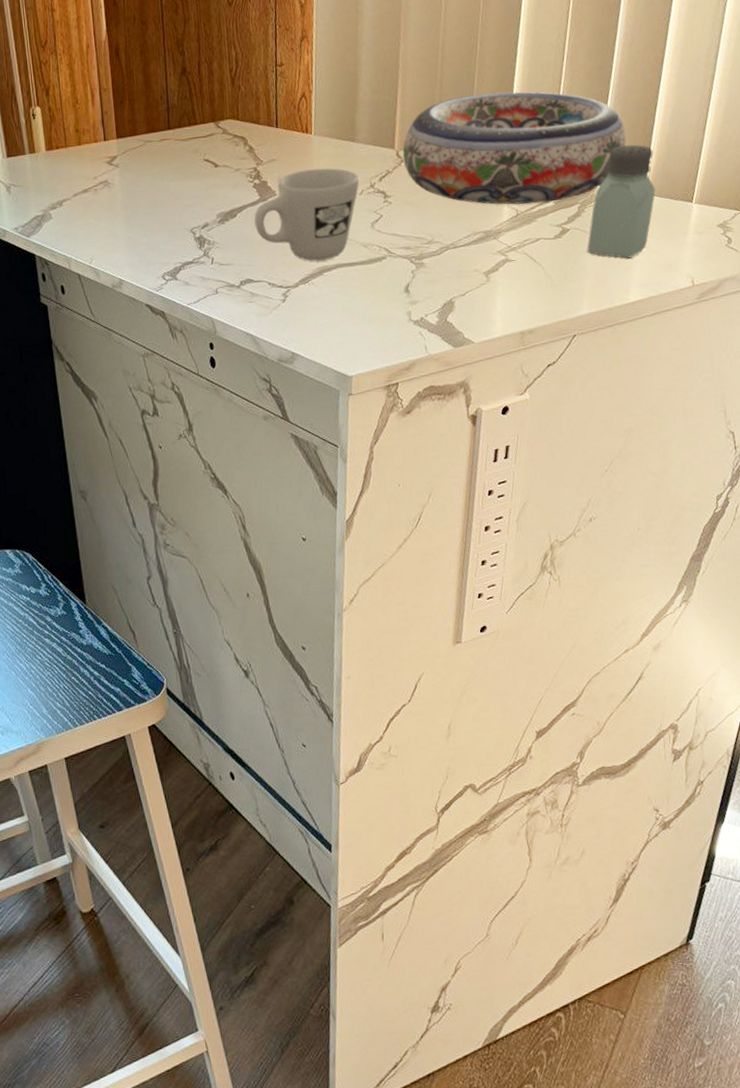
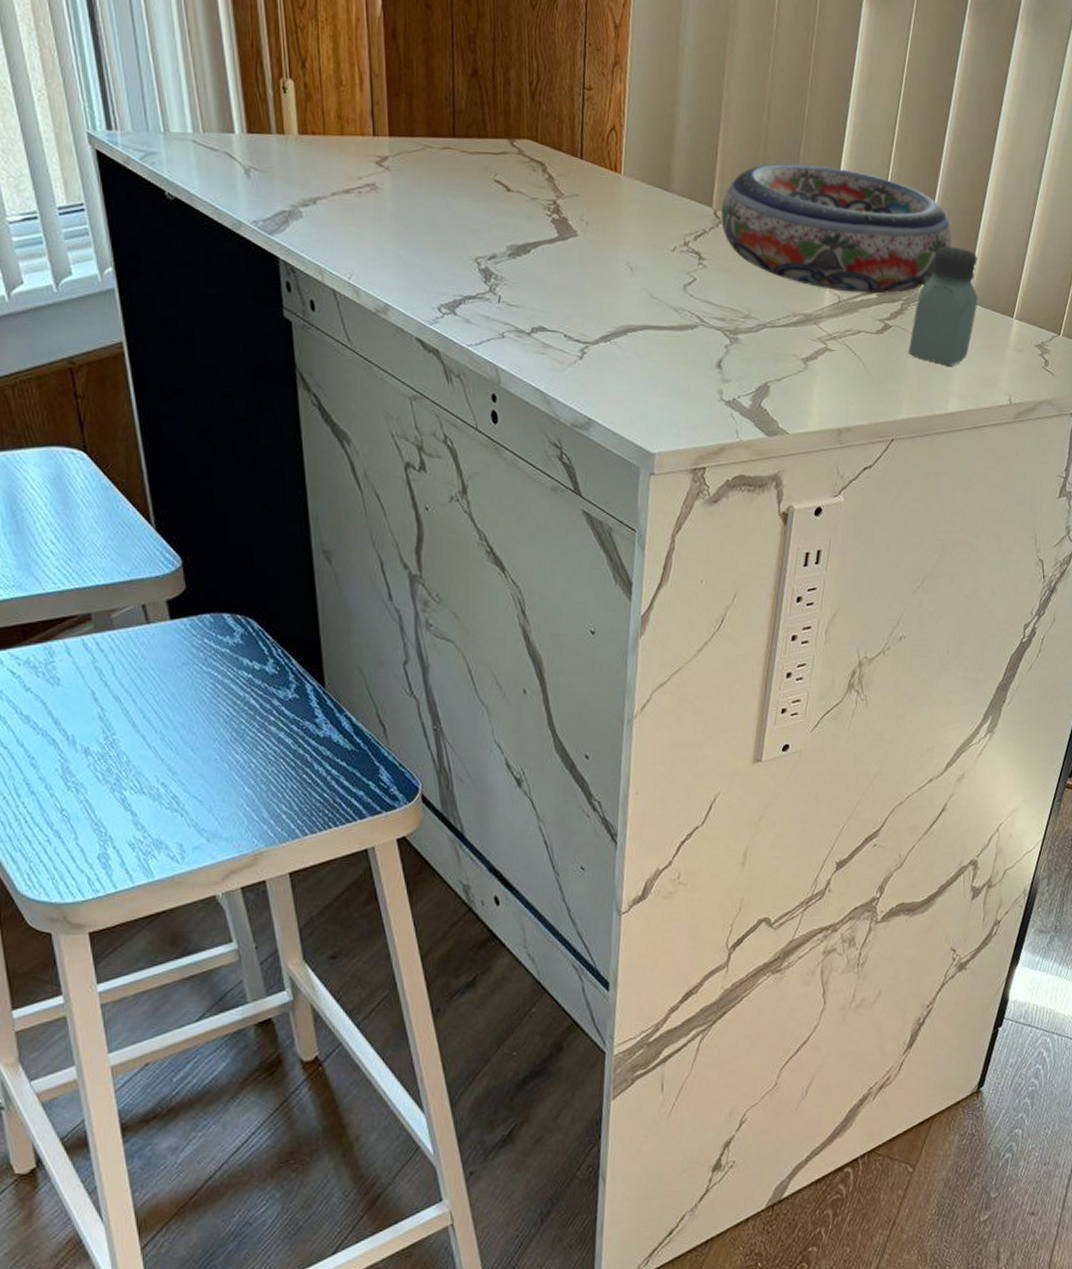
mug: present [254,168,359,261] -> none [551,213,672,319]

